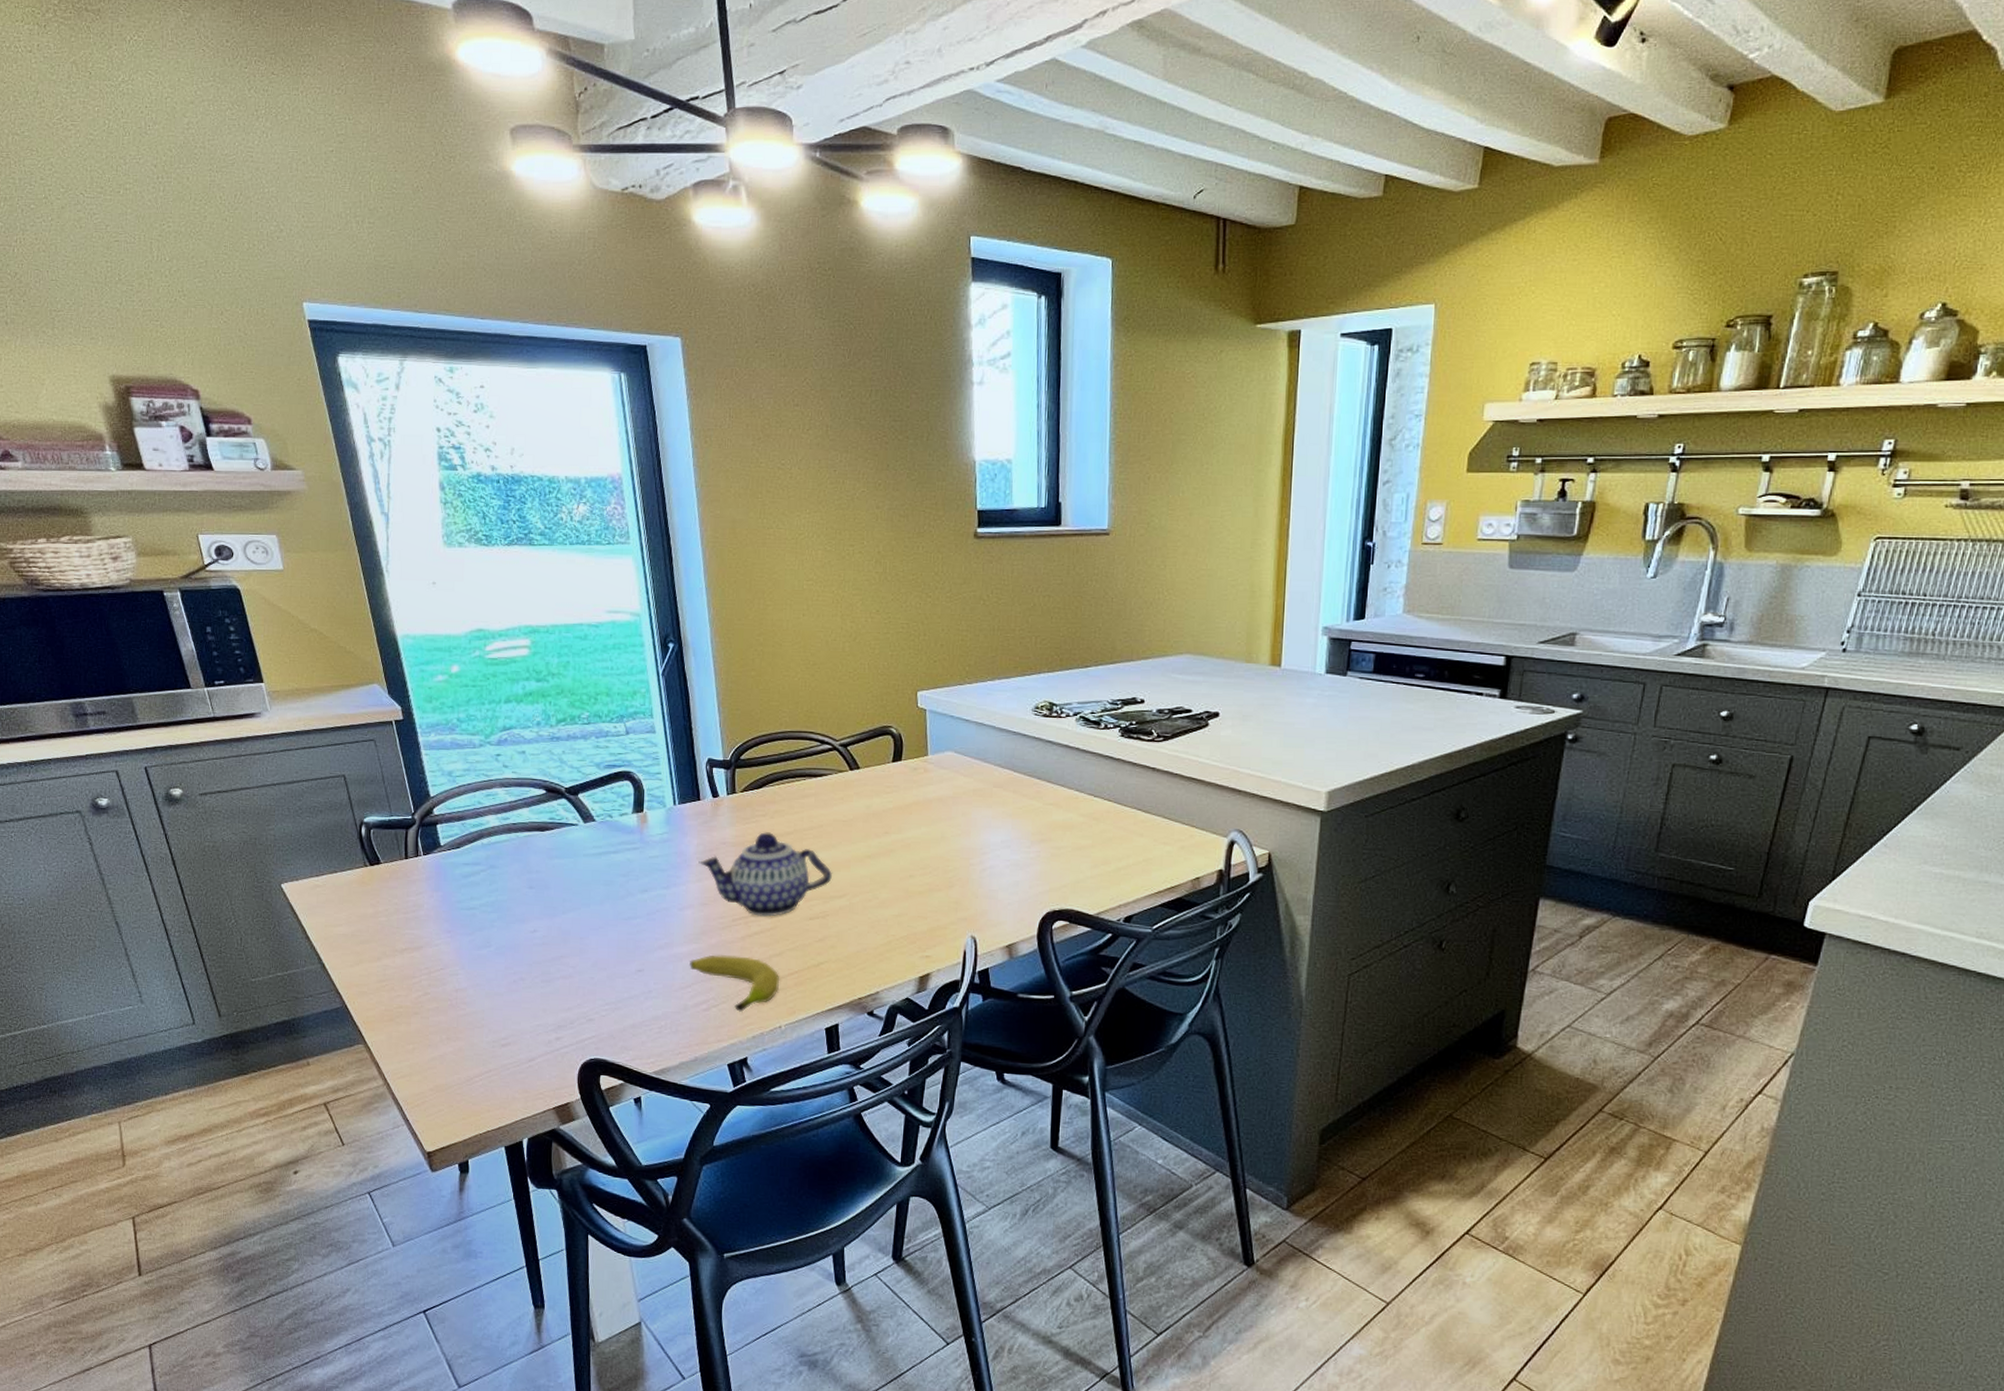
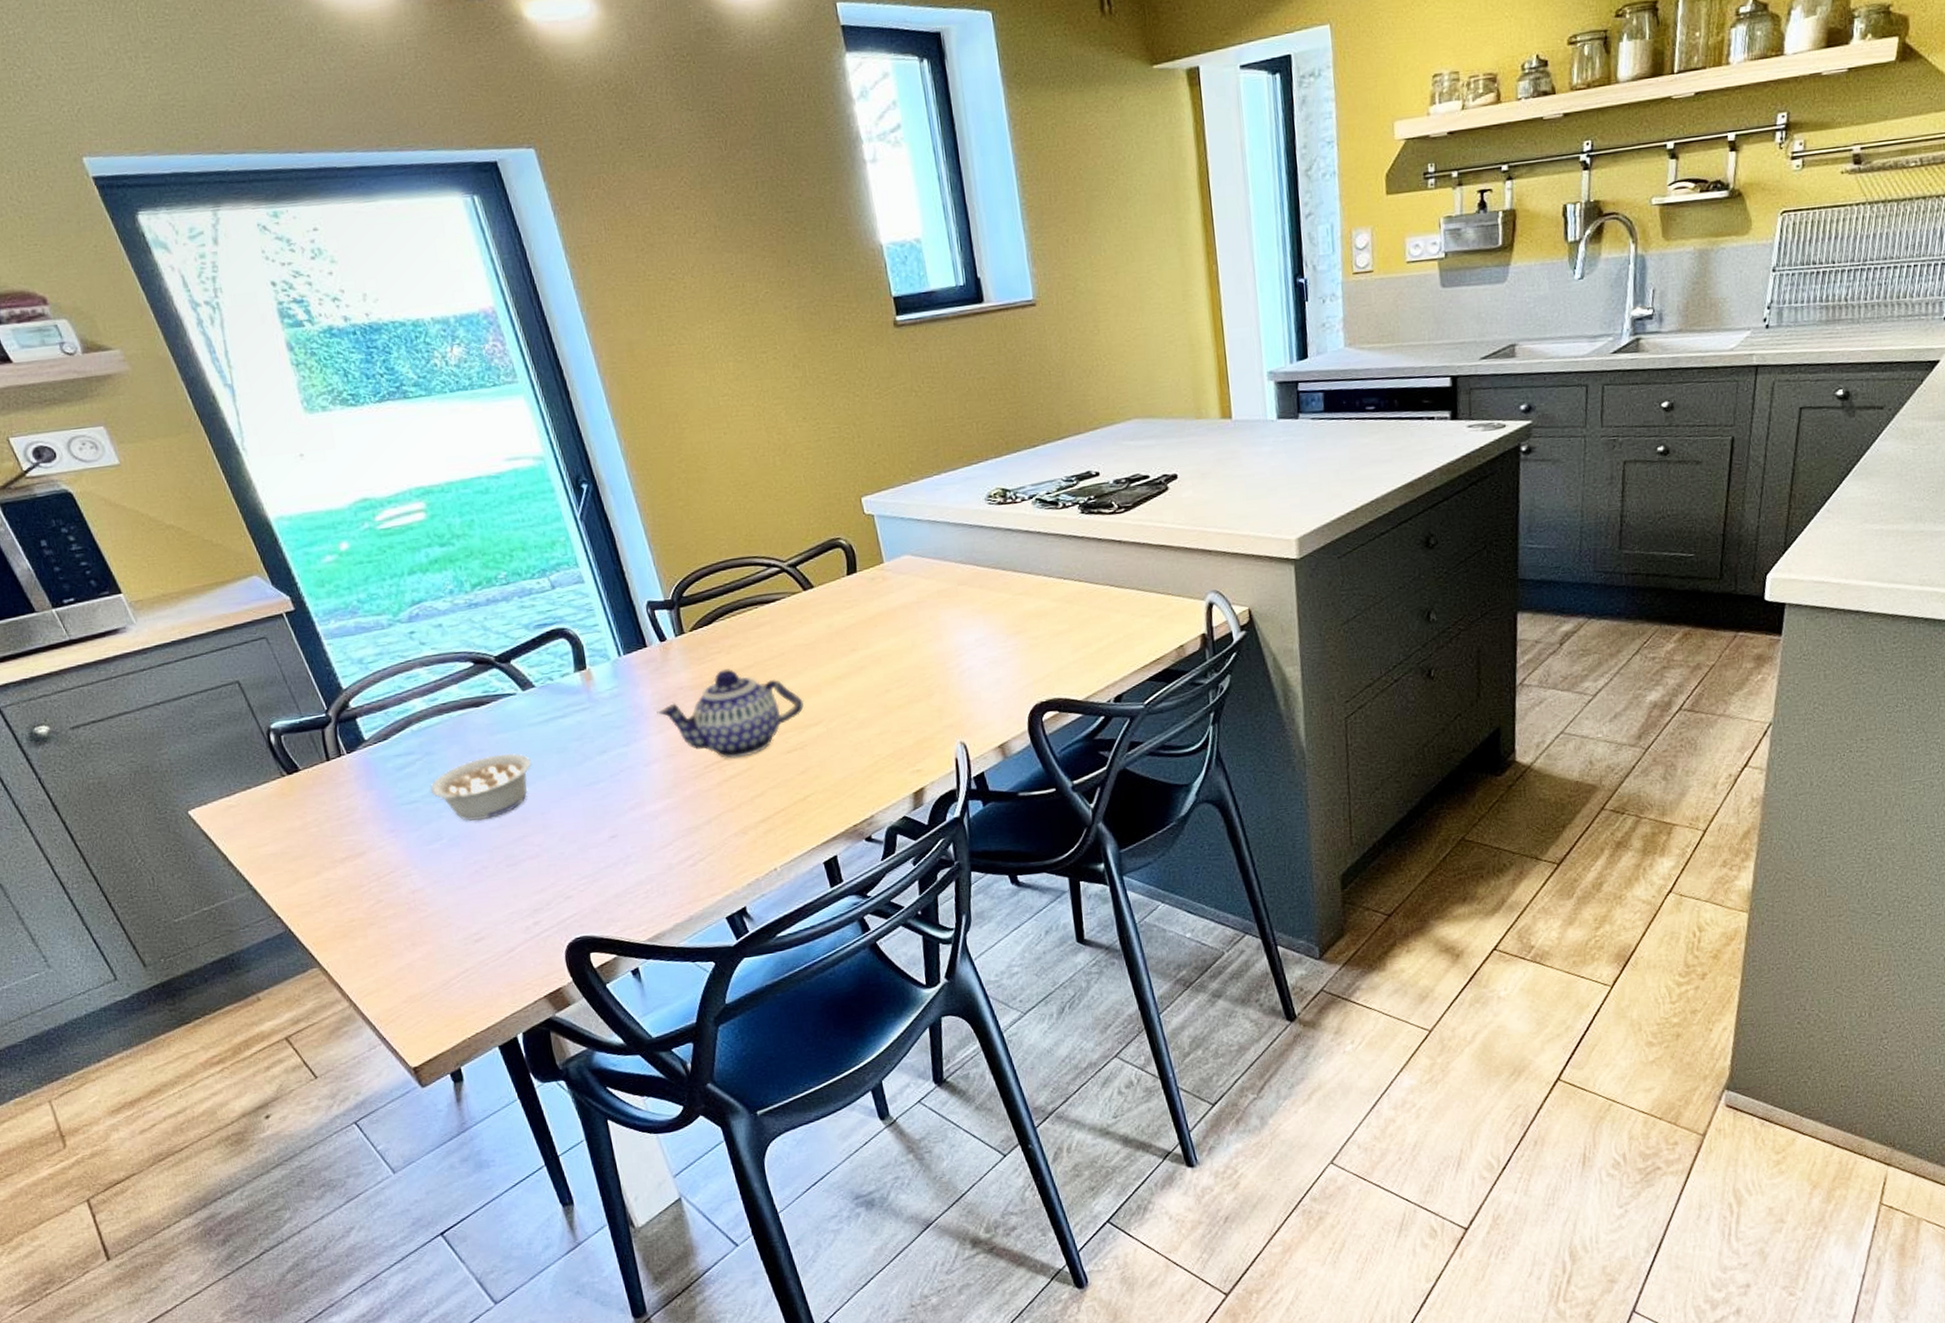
legume: none [488,877,581,935] -> present [430,753,532,821]
fruit: present [690,955,779,1012] -> none [666,802,767,861]

